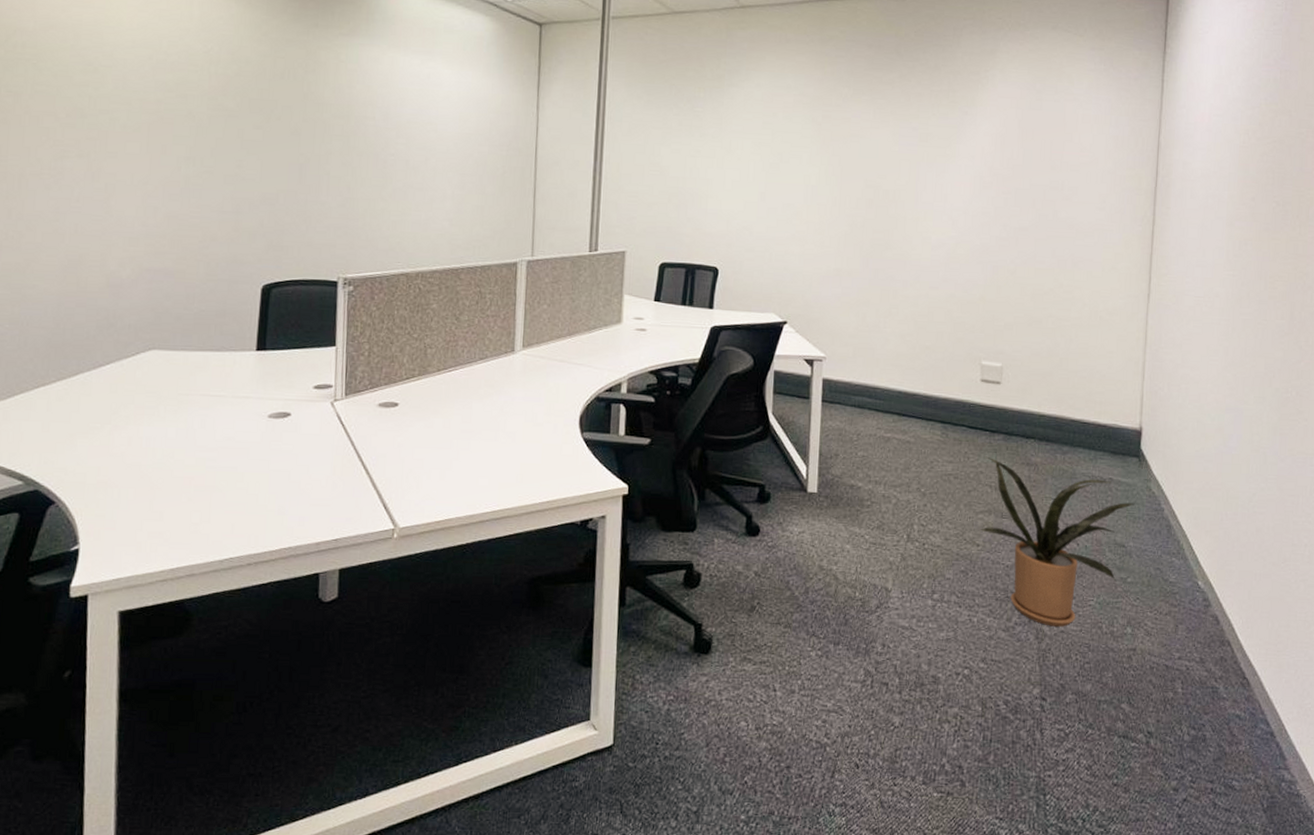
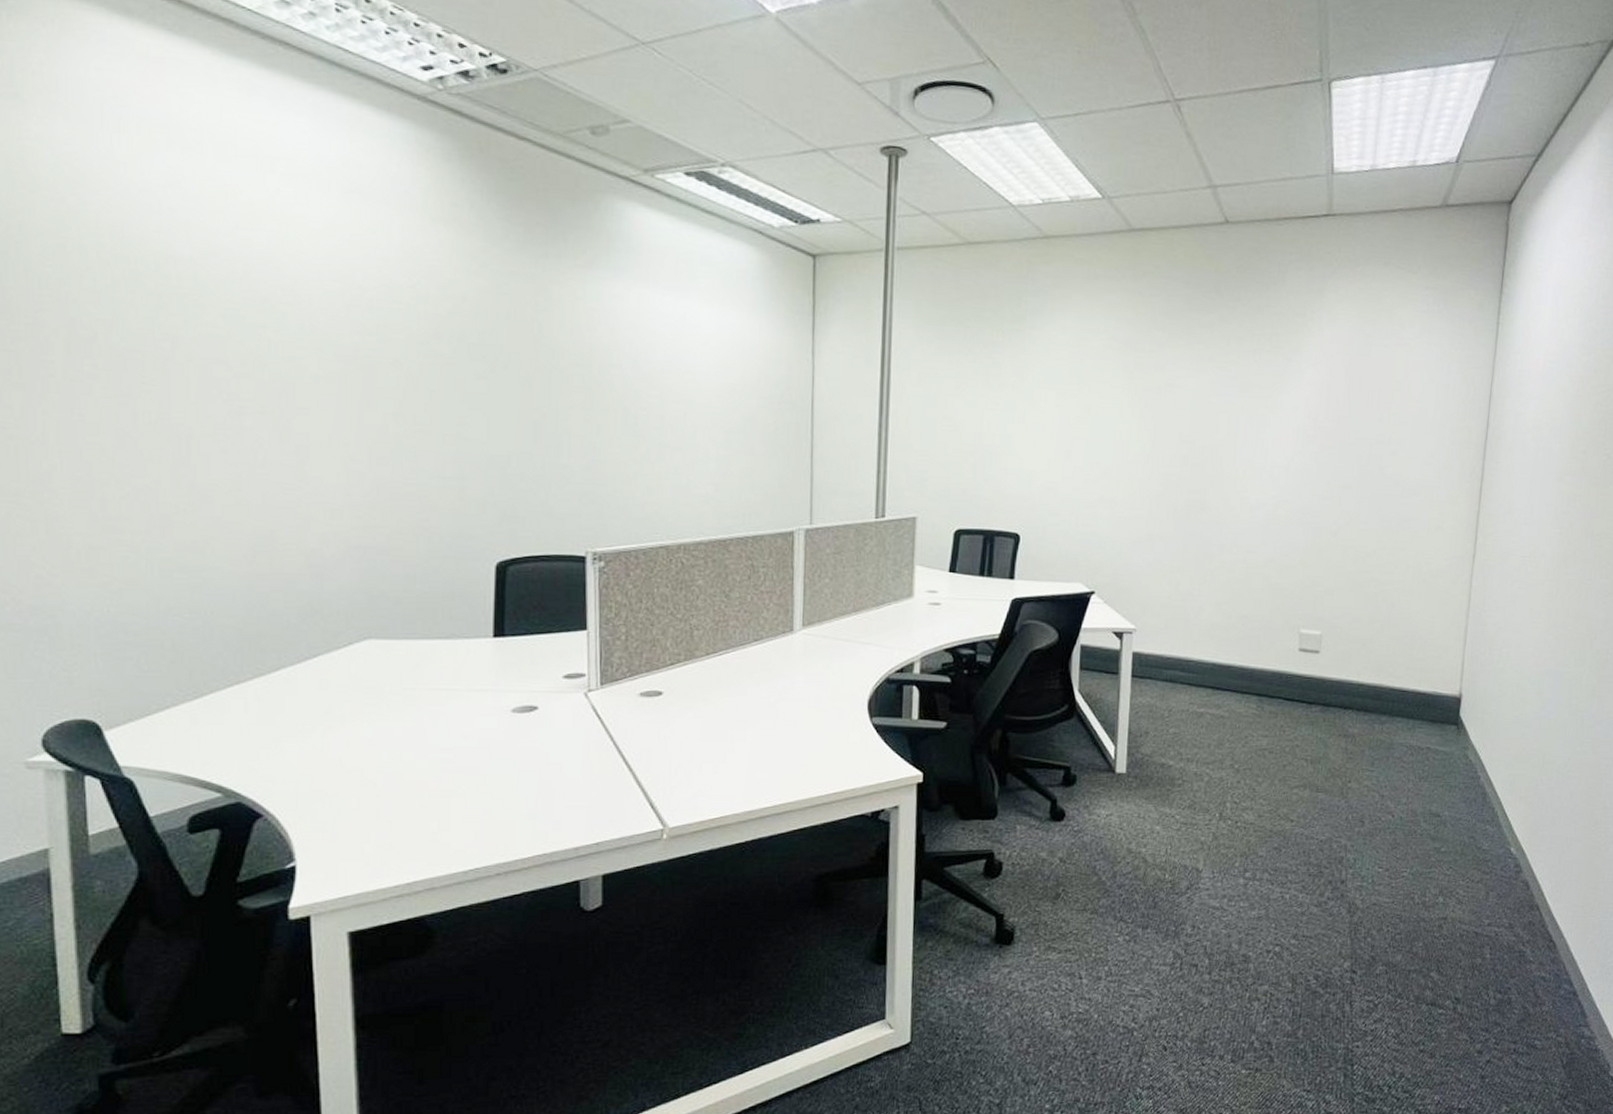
house plant: present [979,456,1135,627] -> none [1294,729,1452,900]

